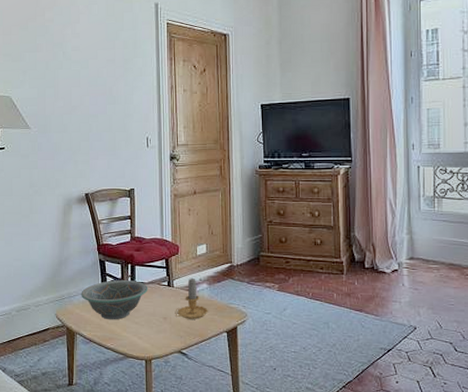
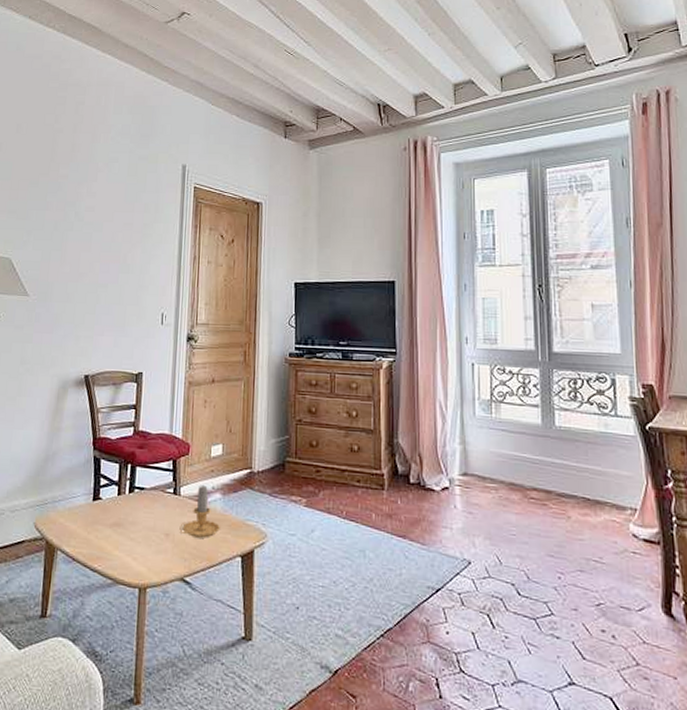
decorative bowl: present [81,280,148,320] -> none [67,483,150,534]

